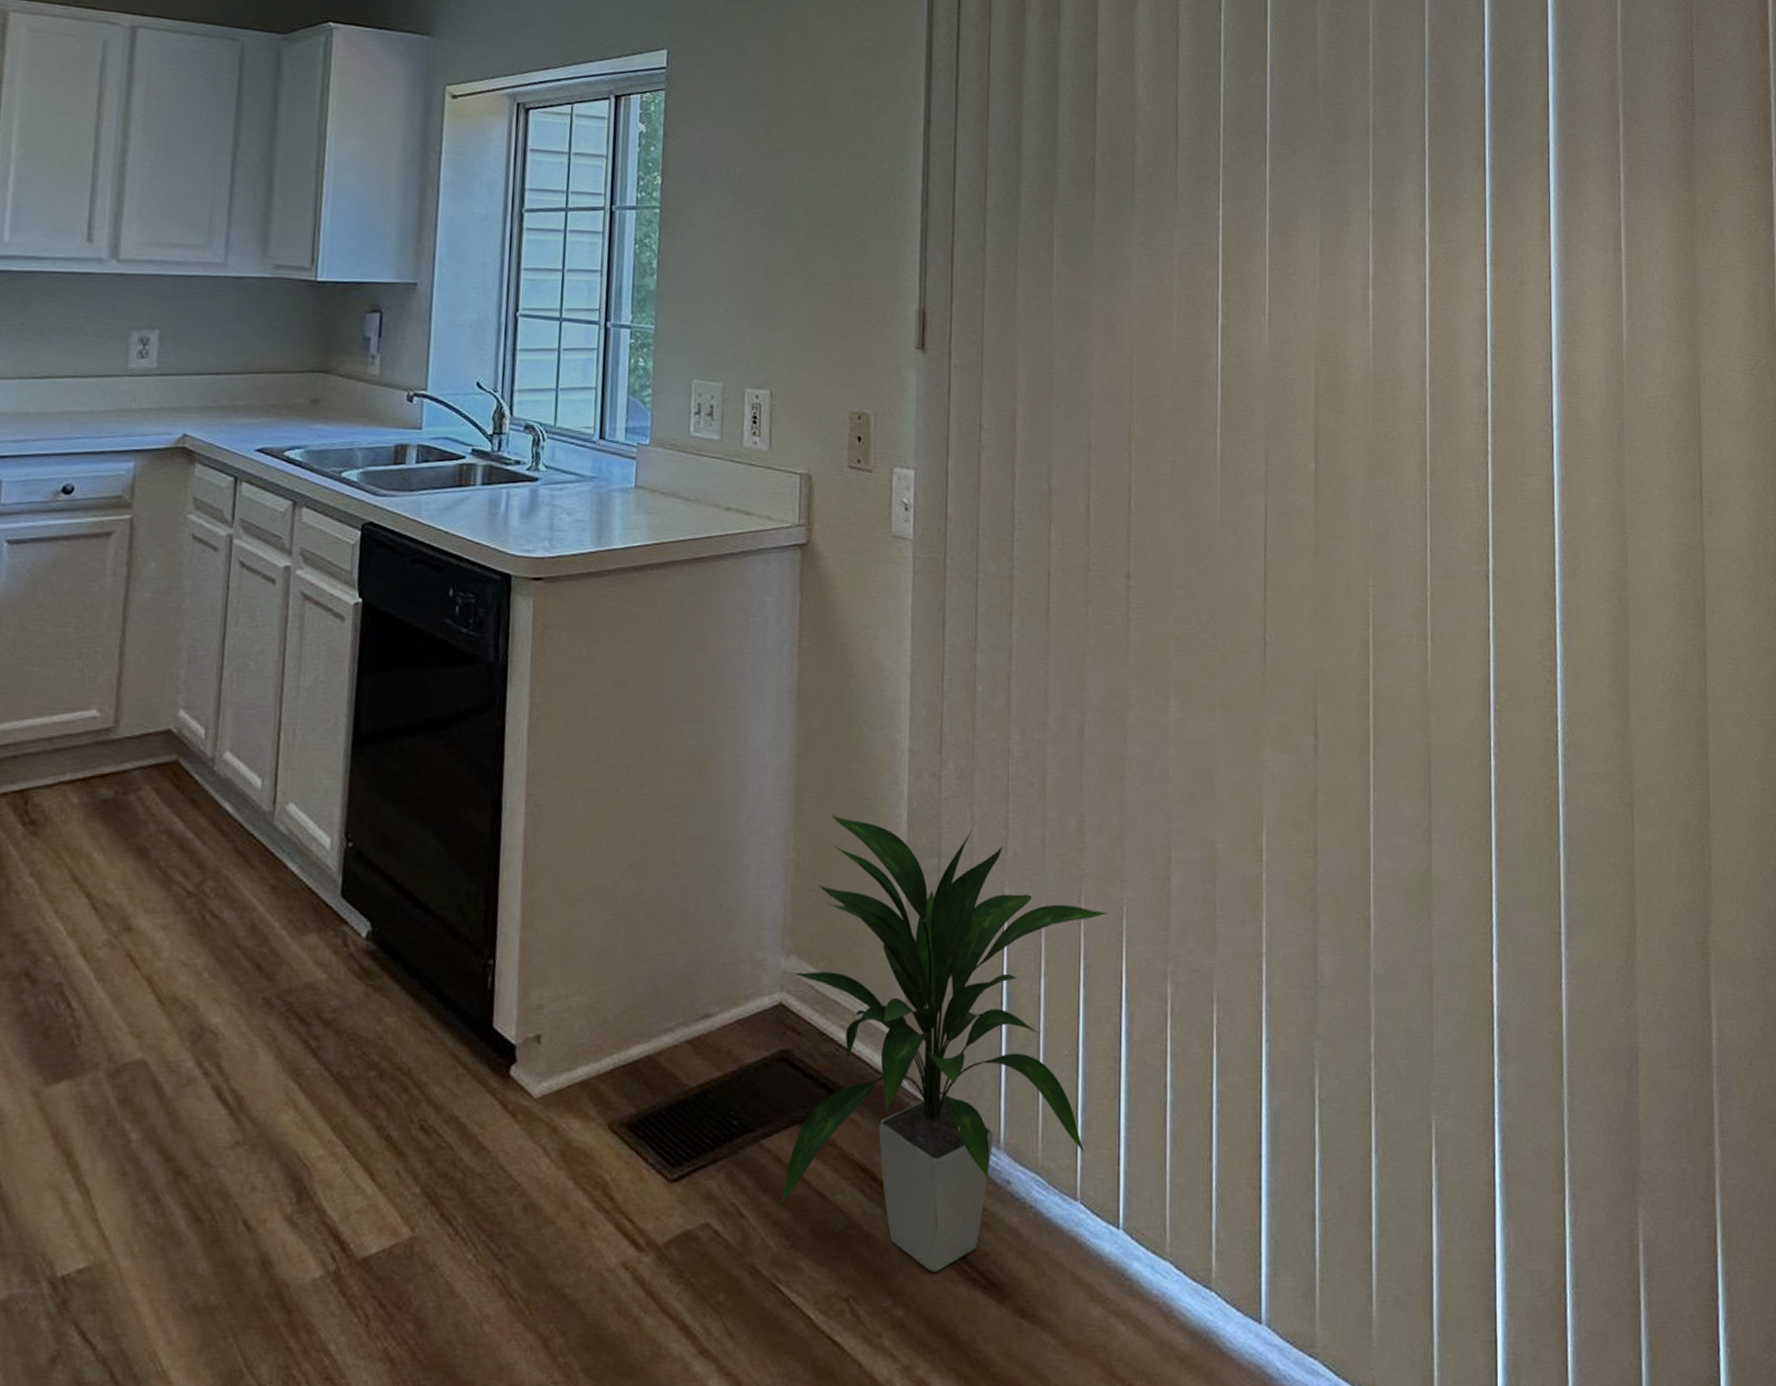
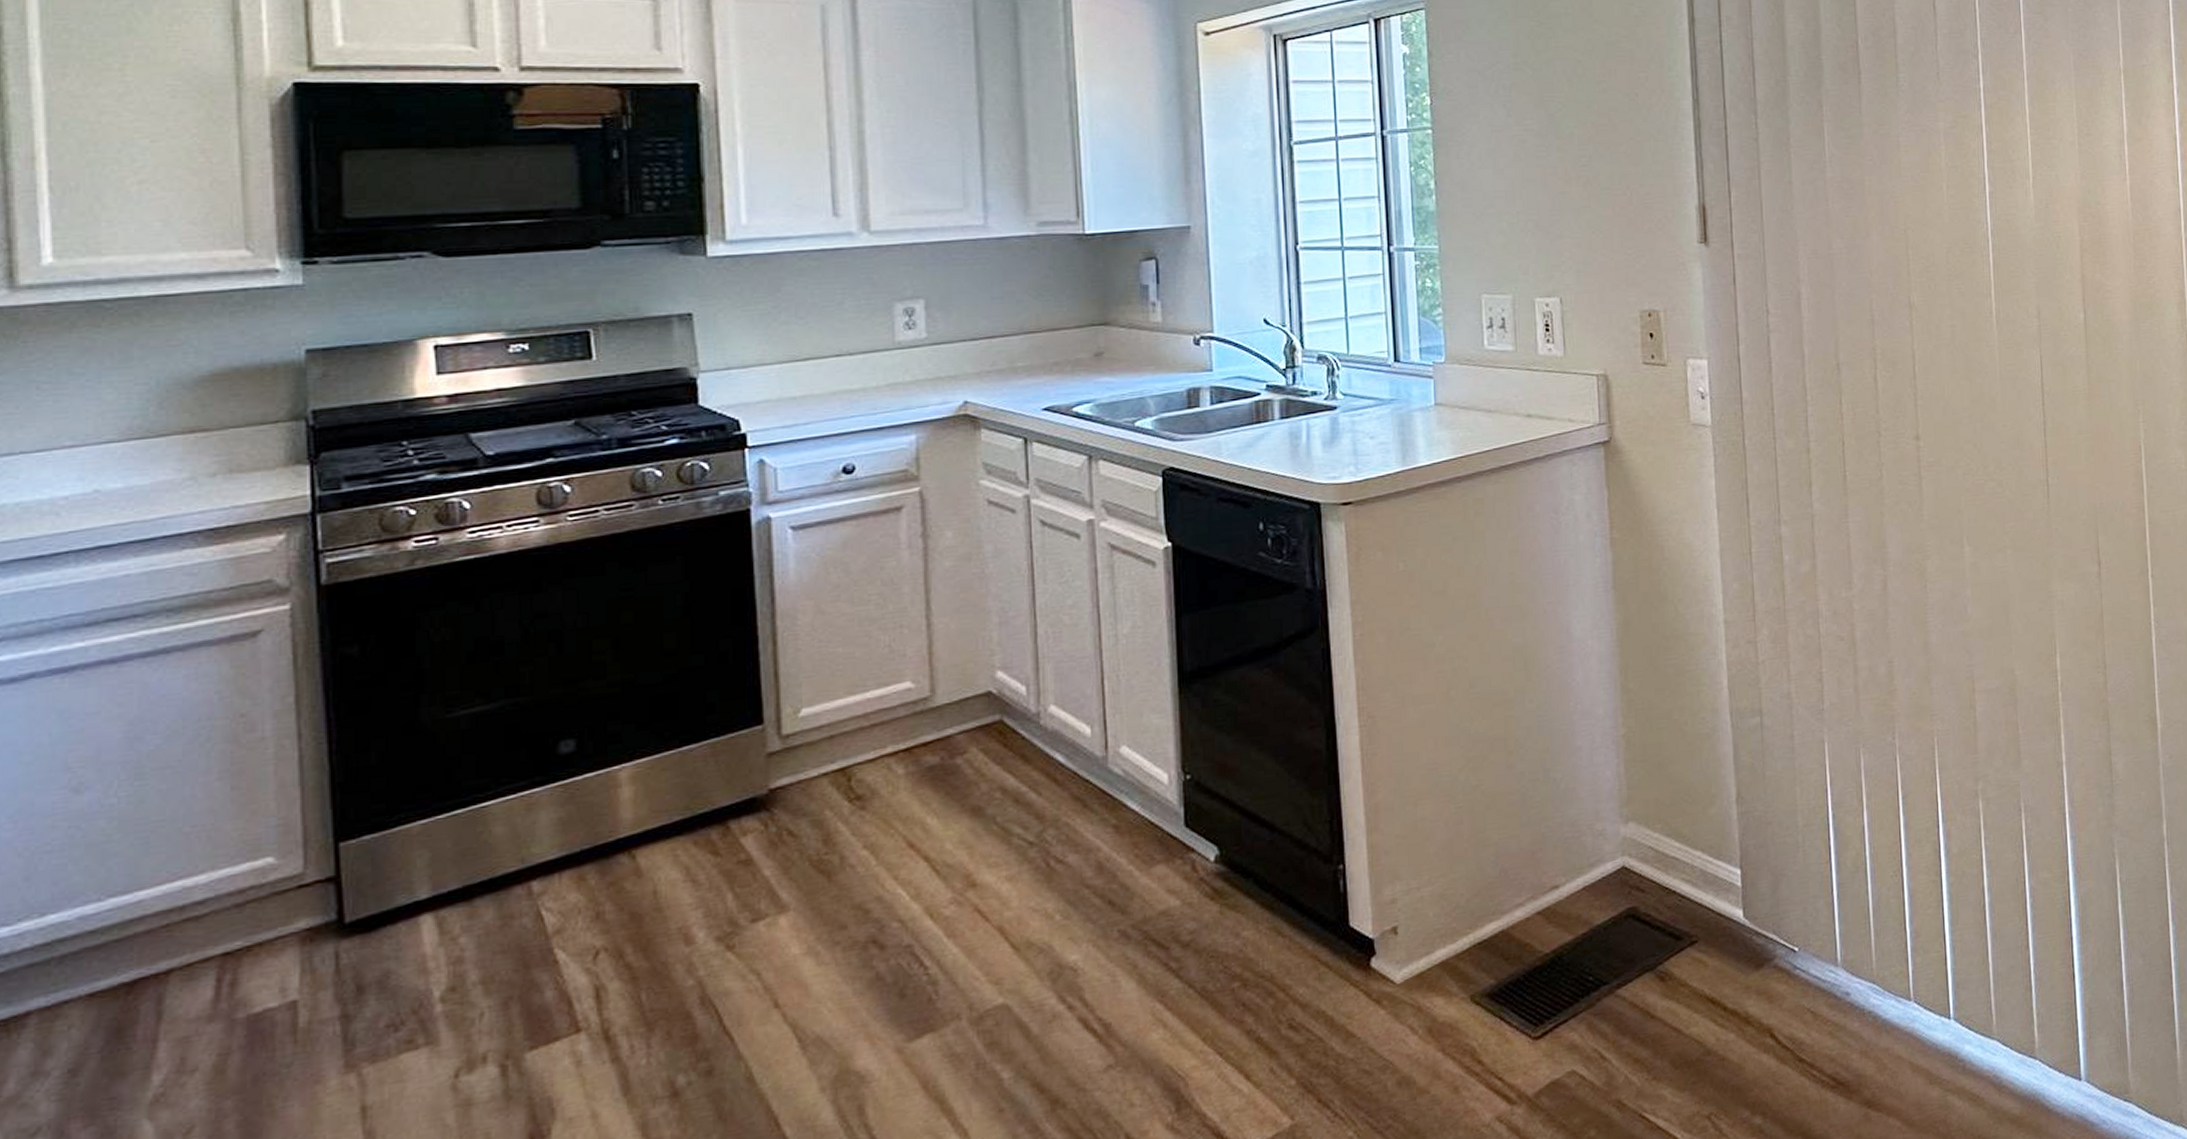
indoor plant: present [779,814,1109,1272] -> none [1632,682,1922,1082]

